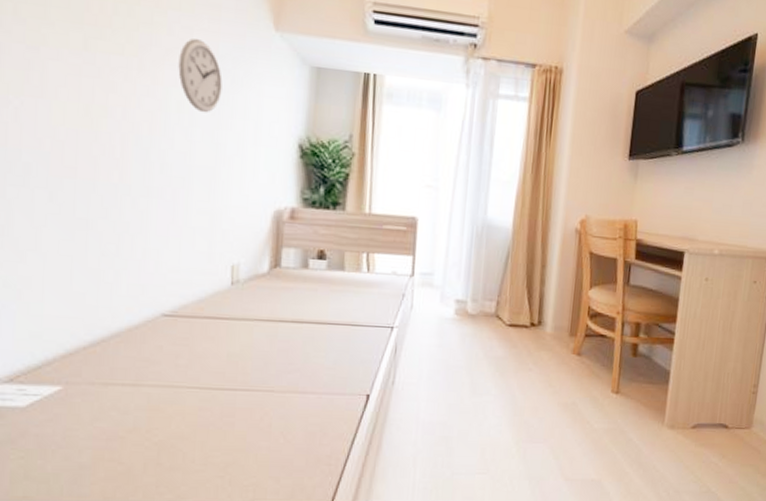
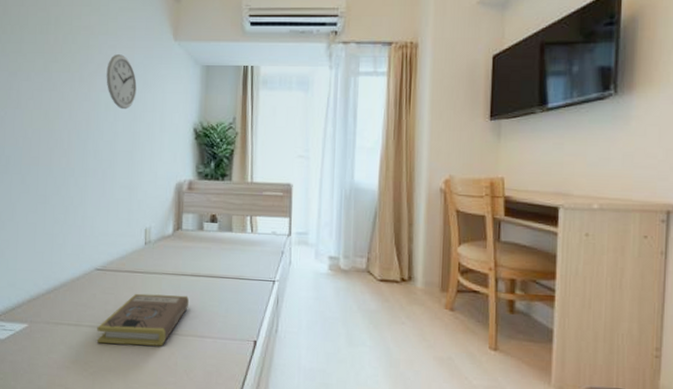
book: none [164,344,288,407] -> present [97,293,189,347]

